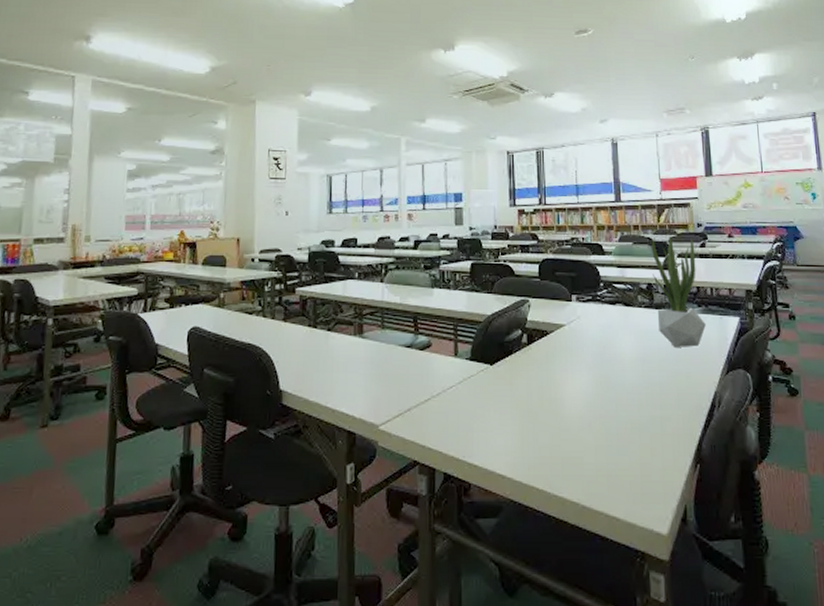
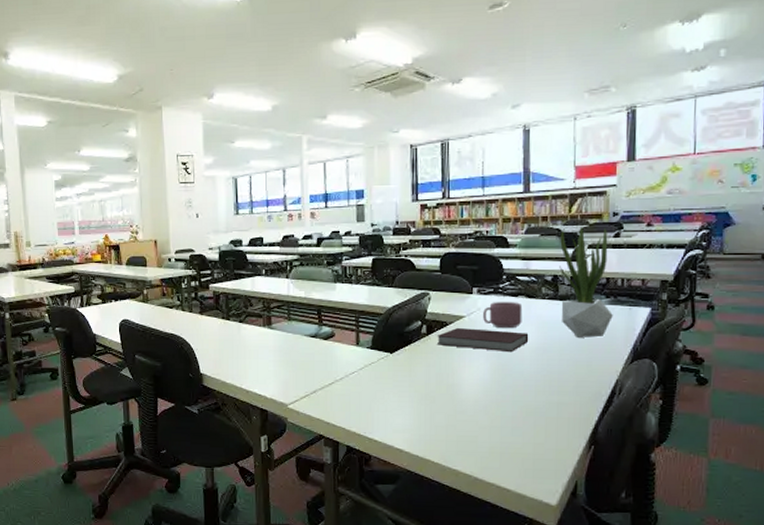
notebook: none [539,336,629,364] -> present [437,327,529,353]
mug: none [583,310,621,338] -> present [483,302,523,329]

